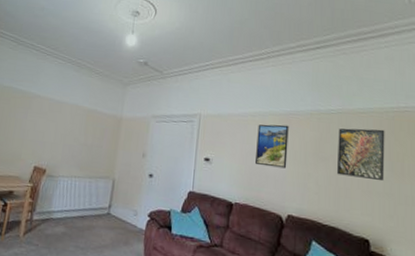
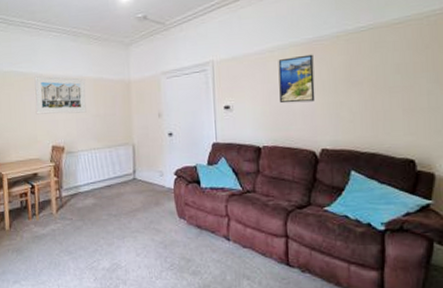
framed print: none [25,95,80,140] -> present [34,75,87,115]
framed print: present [337,128,385,181] -> none [371,37,429,98]

